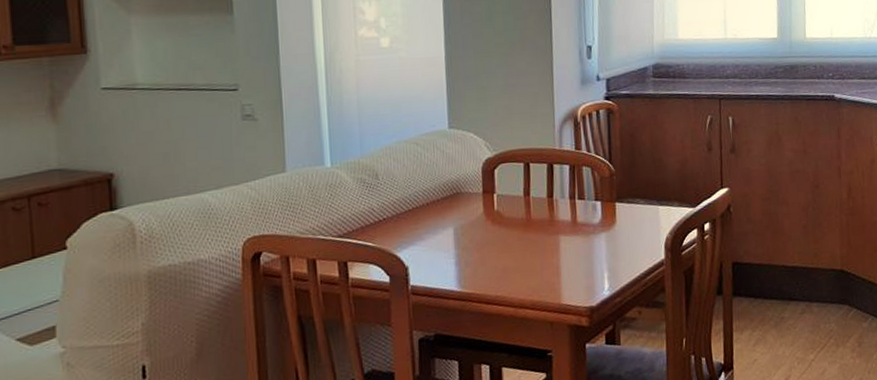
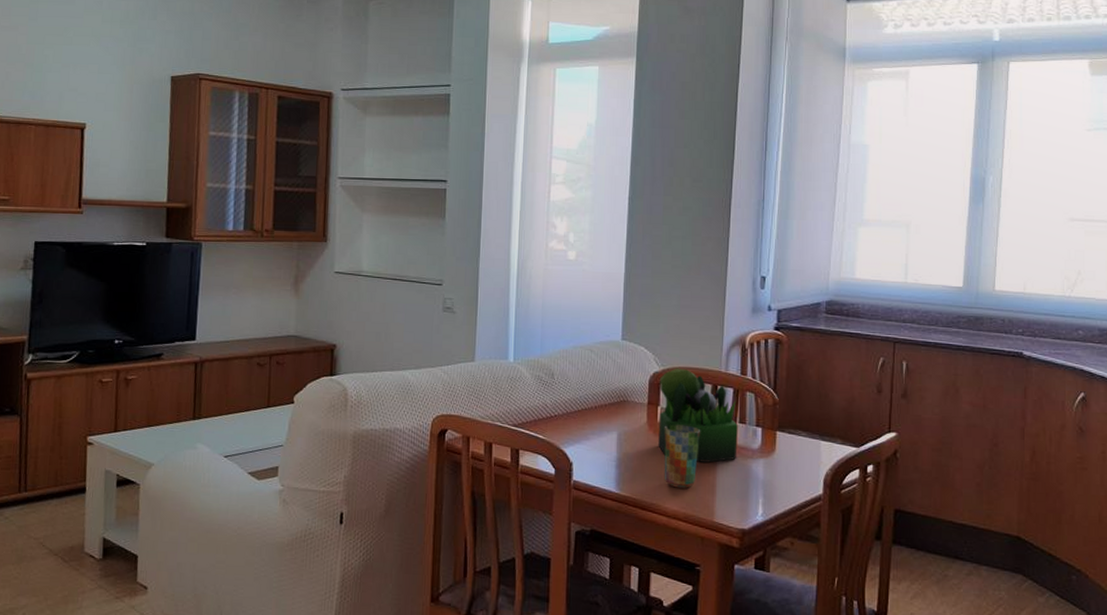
plant: none [493,150,579,246] -> present [658,368,738,463]
cup: none [503,209,540,276] -> present [664,424,700,488]

